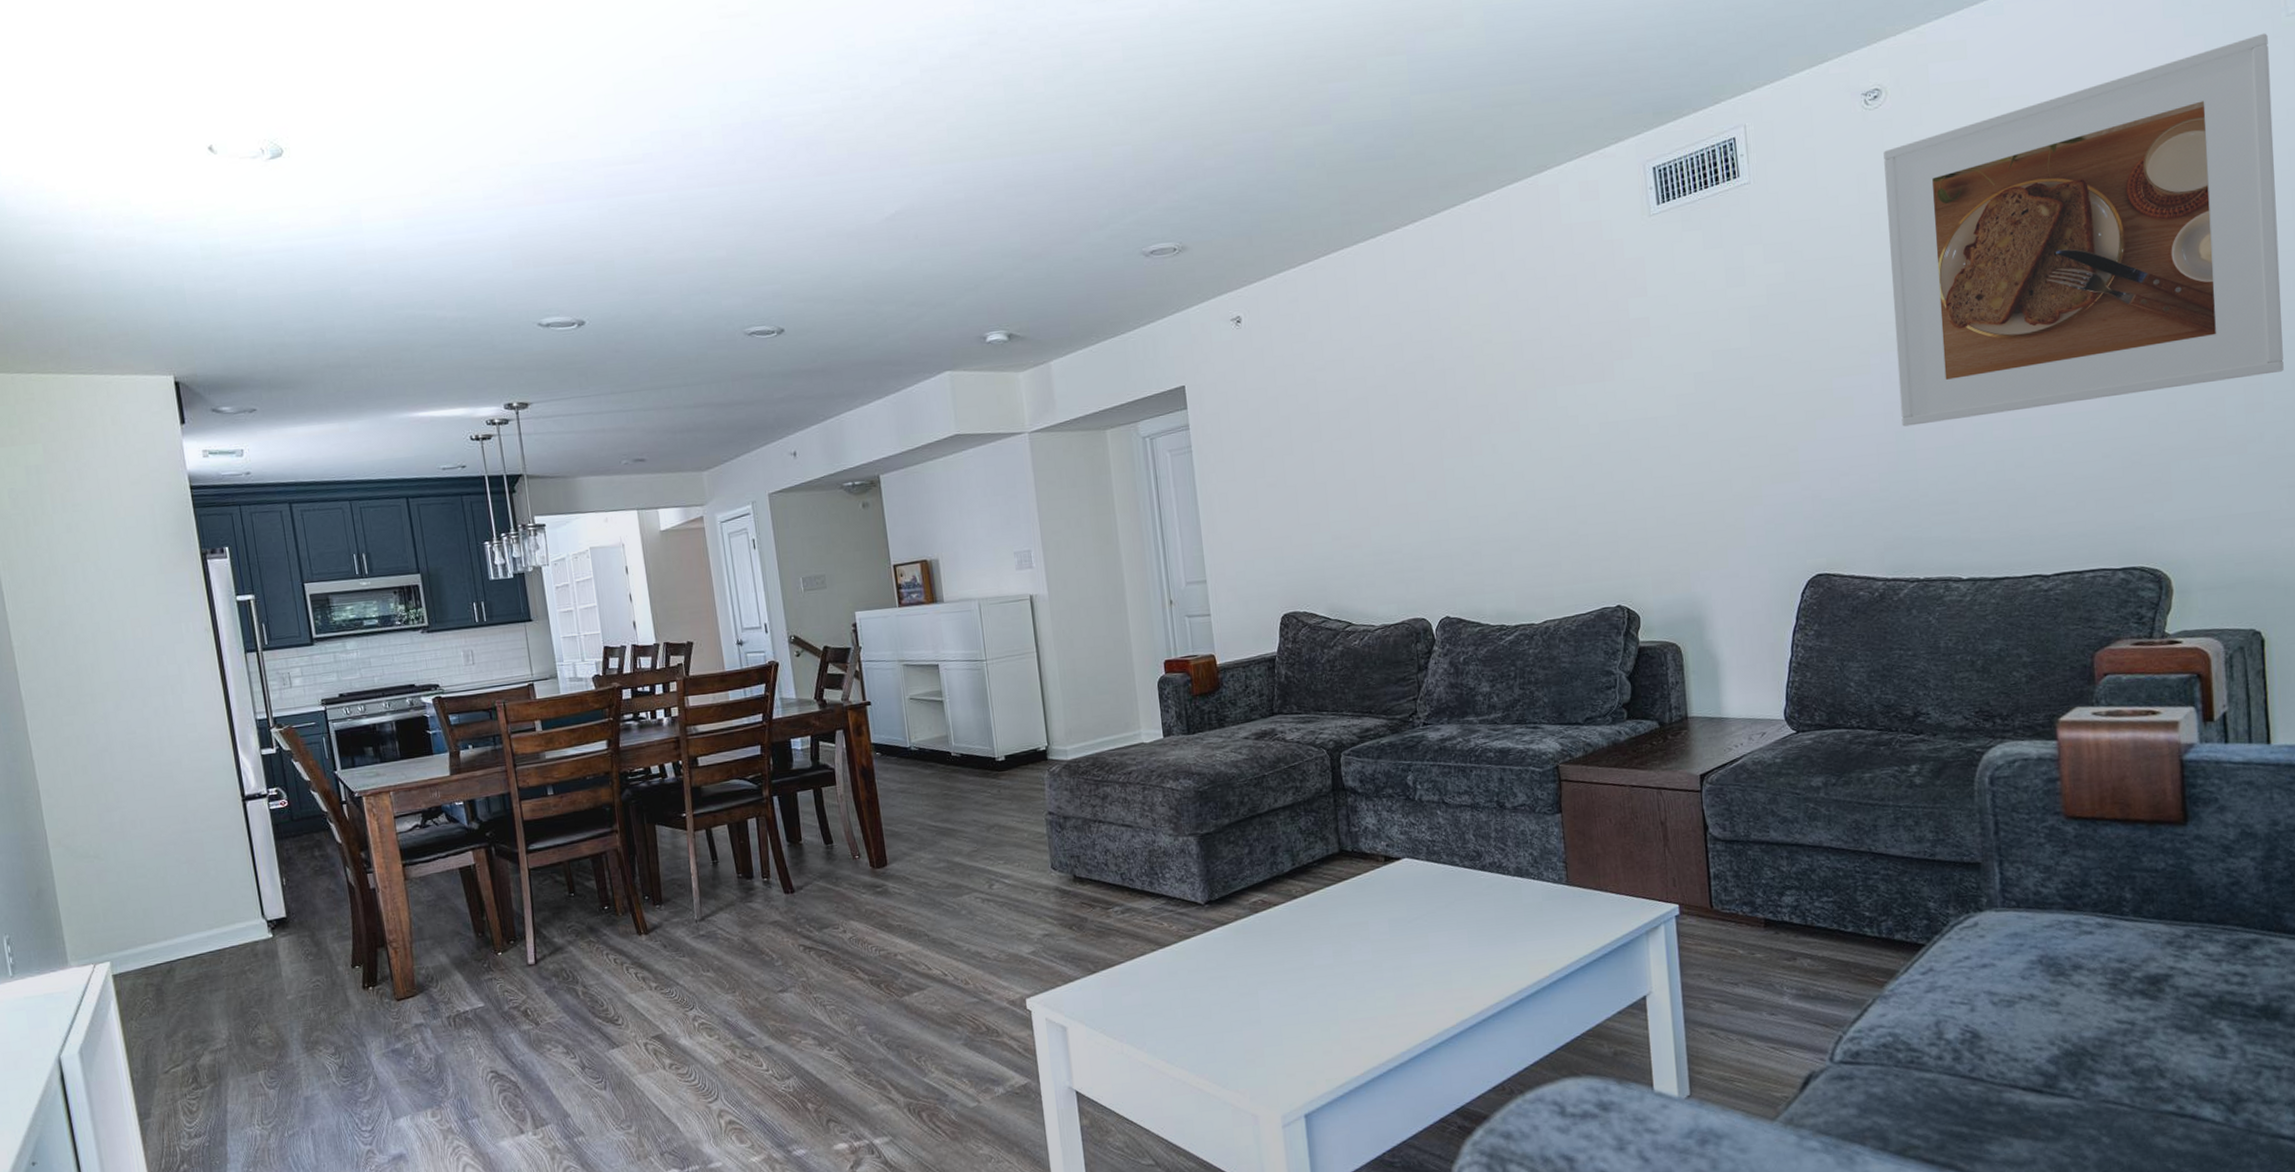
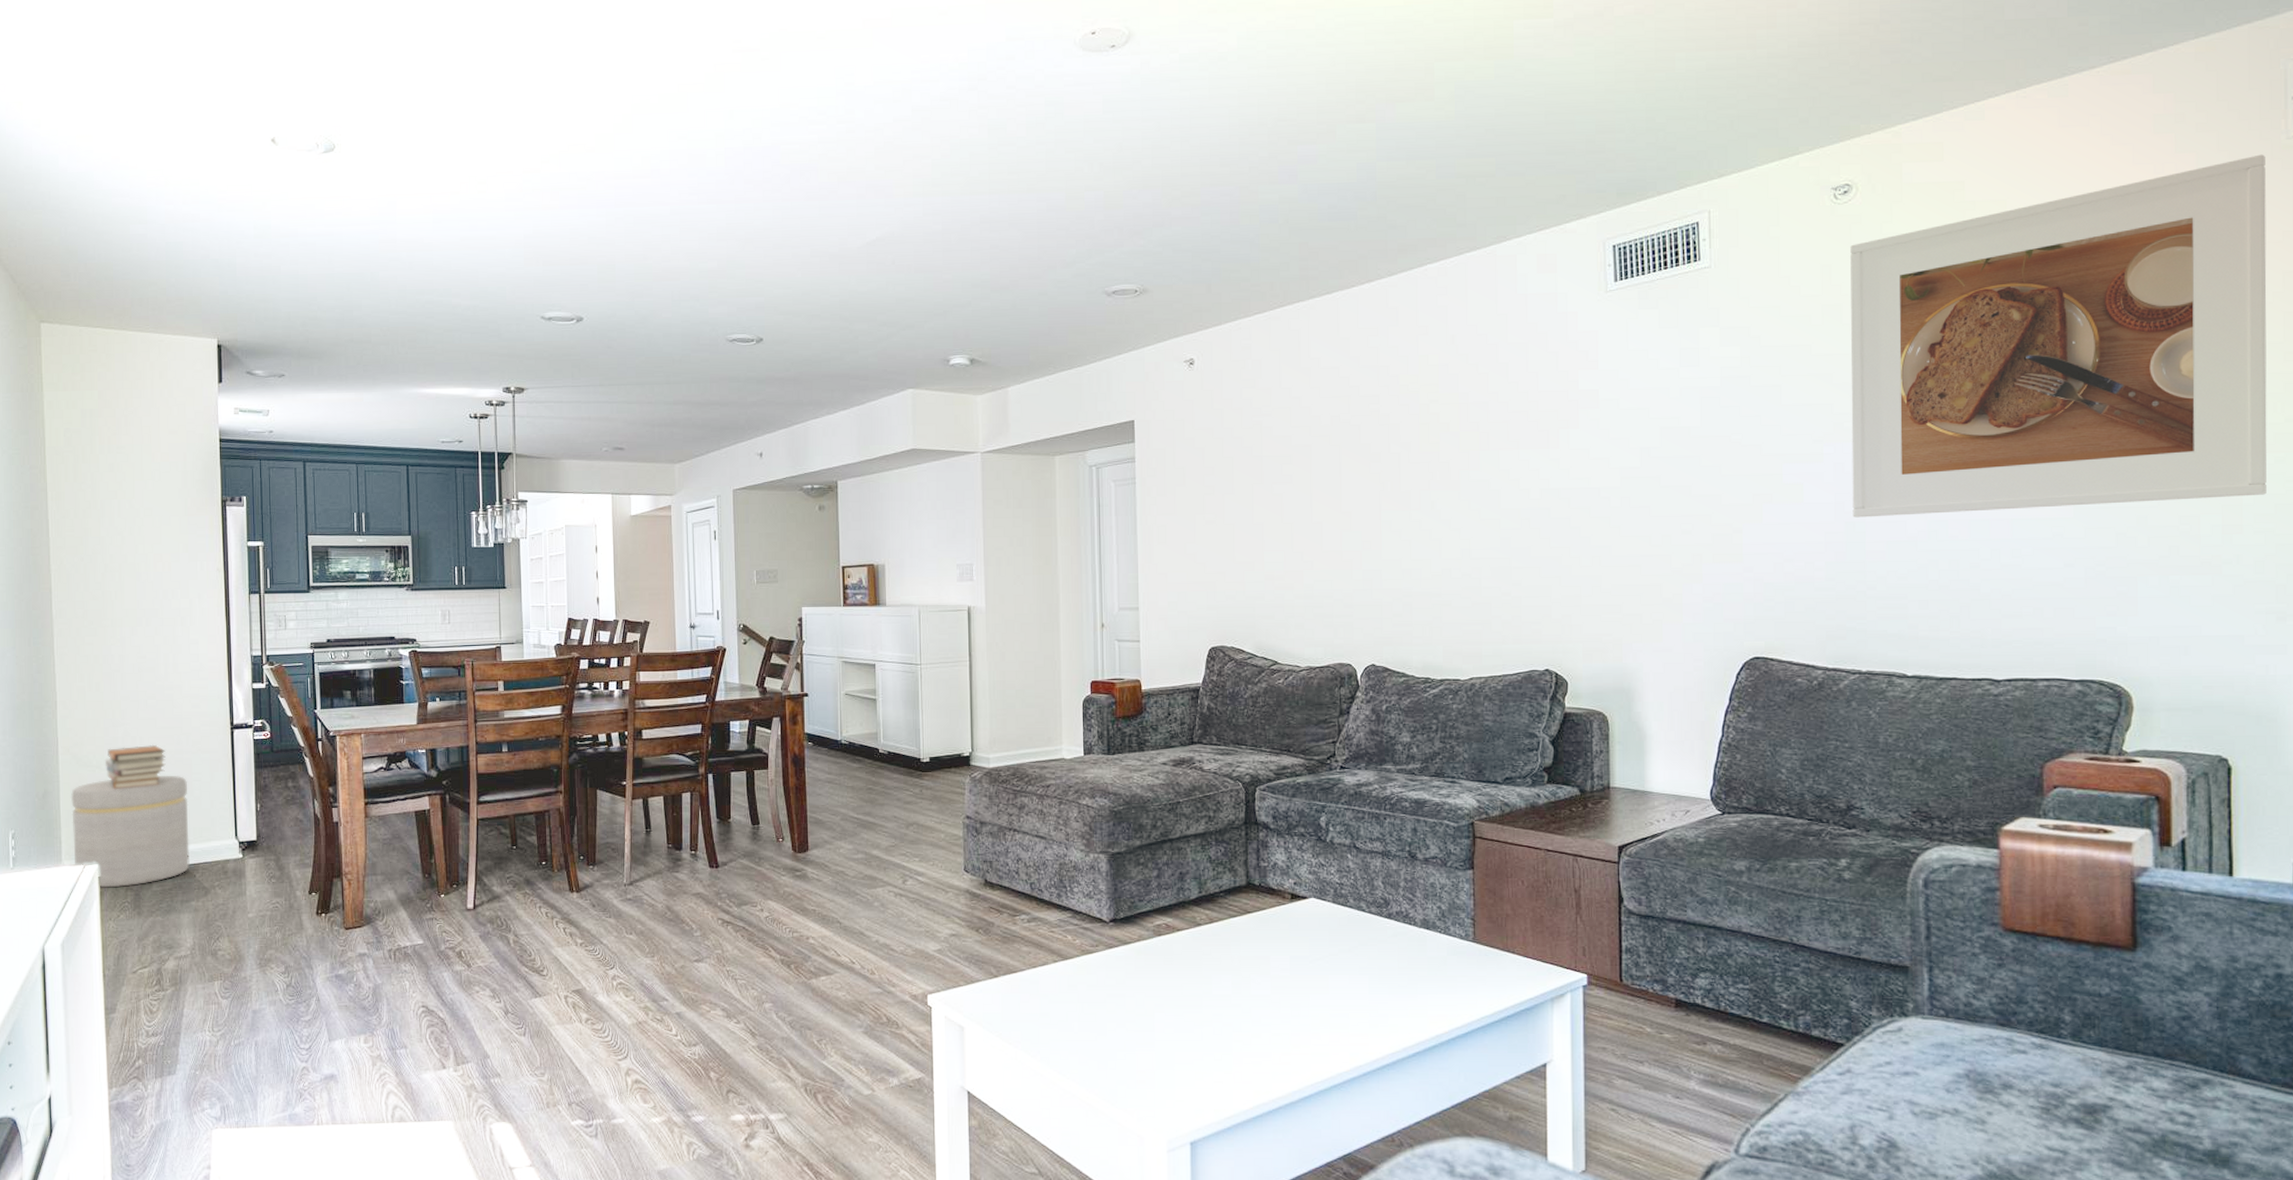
ottoman: none [68,857,215,987] -> present [70,775,190,888]
book stack: none [102,826,174,879] -> present [104,744,166,789]

